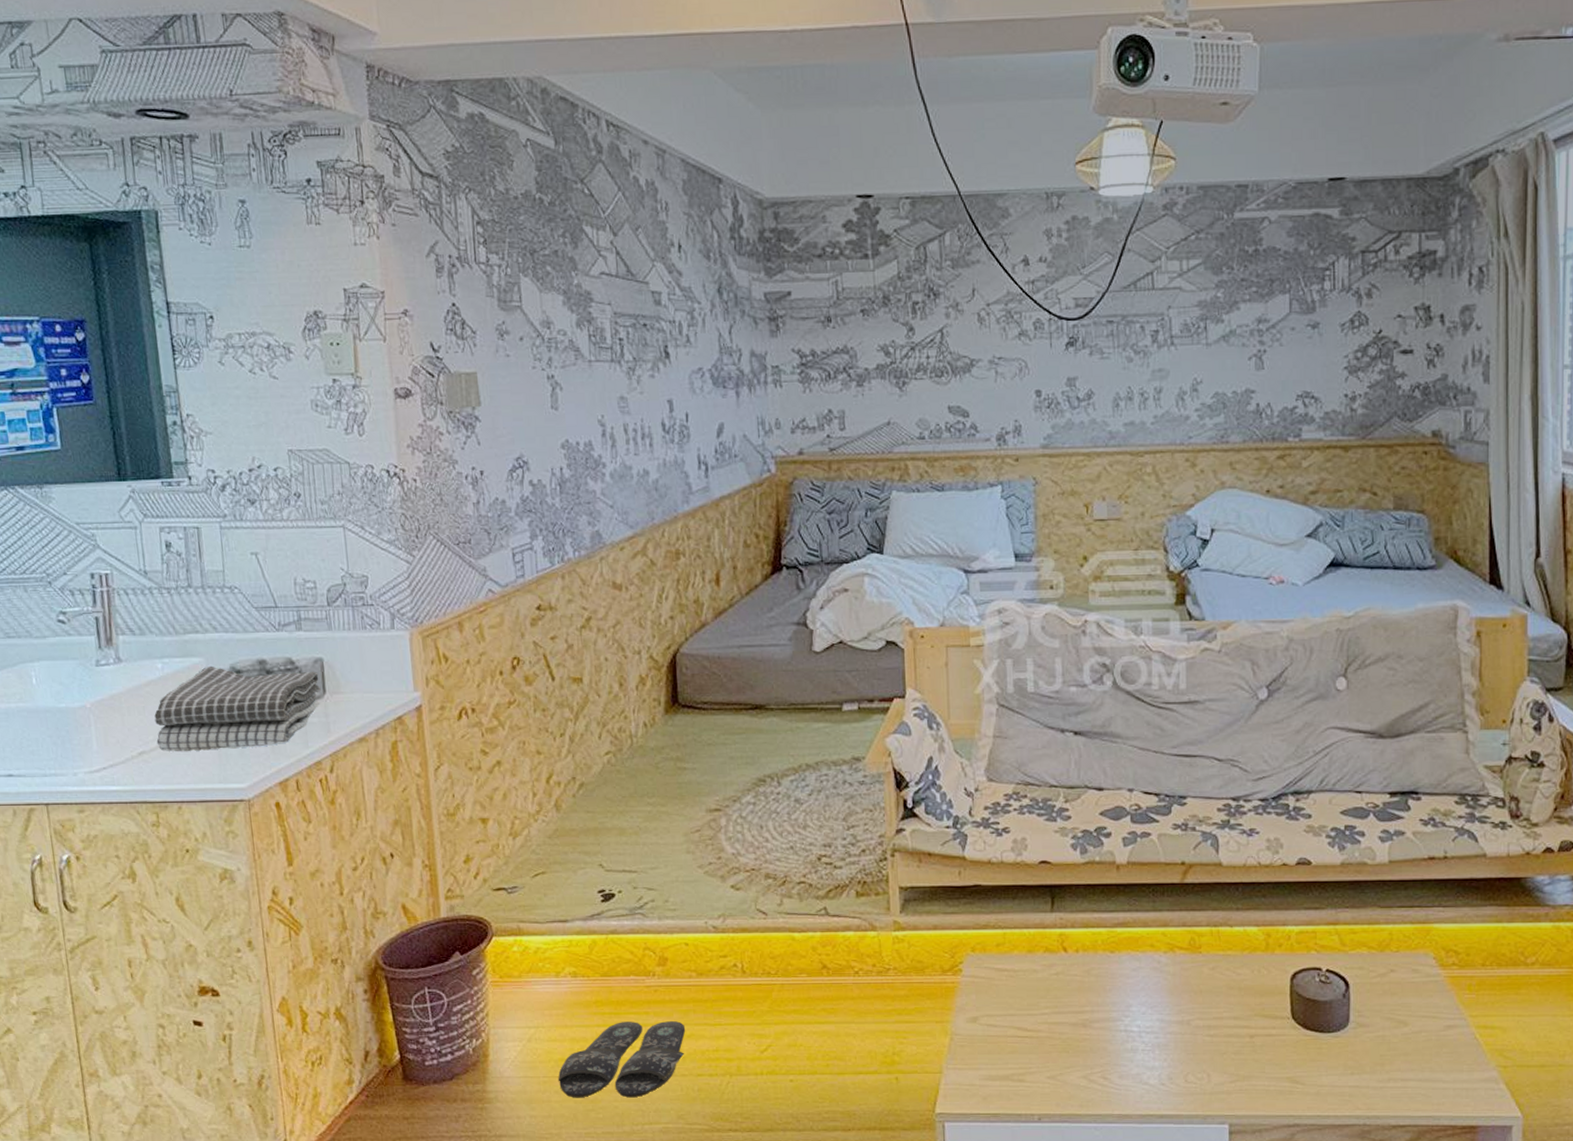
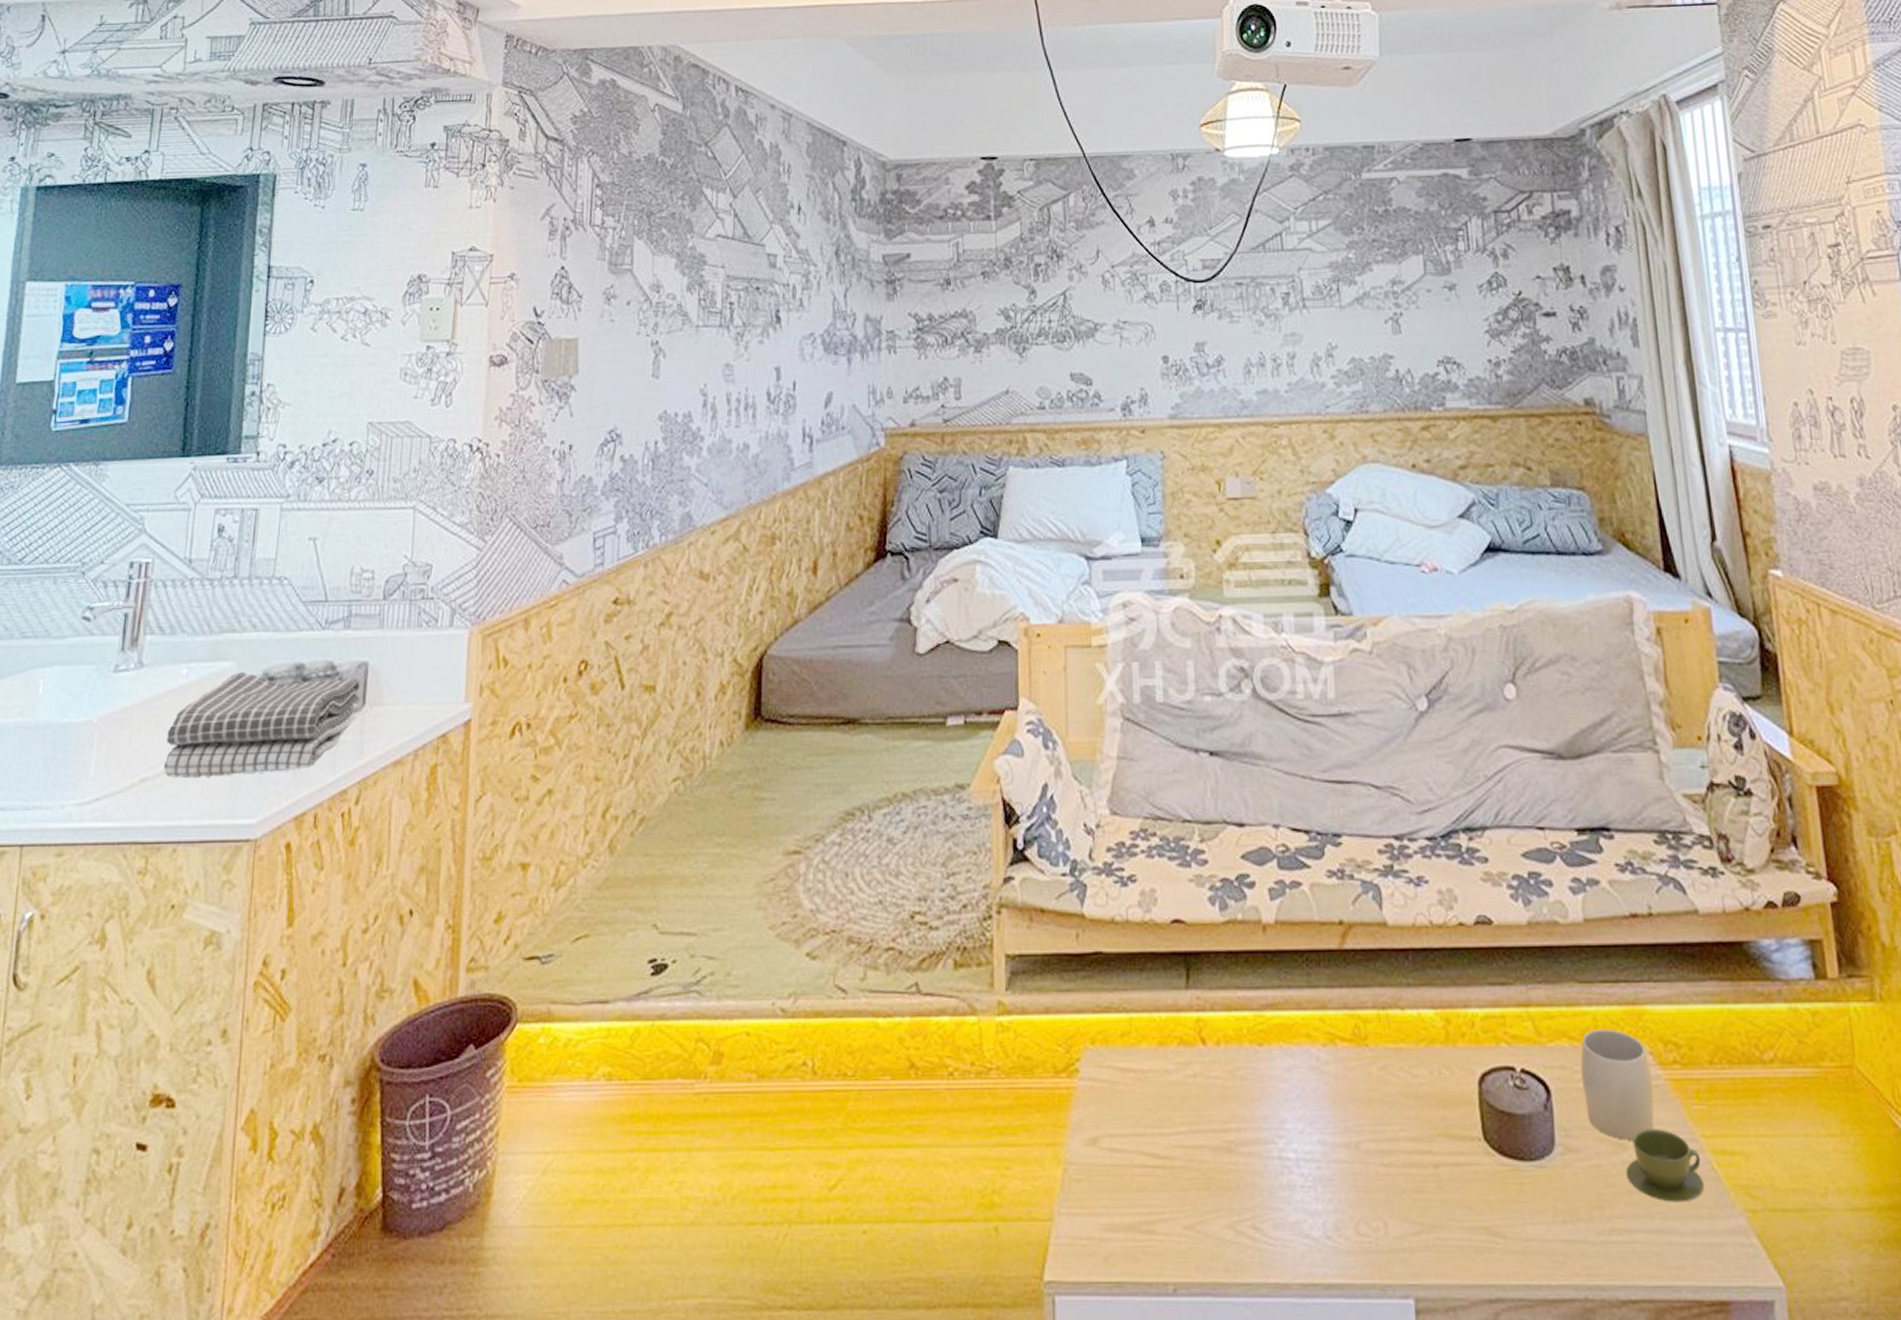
slippers: present [558,1021,685,1098] -> none [575,1144,737,1258]
mug: none [1375,941,1433,1019] -> present [1580,1030,1654,1140]
teacup: none [1405,1011,1467,1061] -> present [1626,1129,1704,1202]

